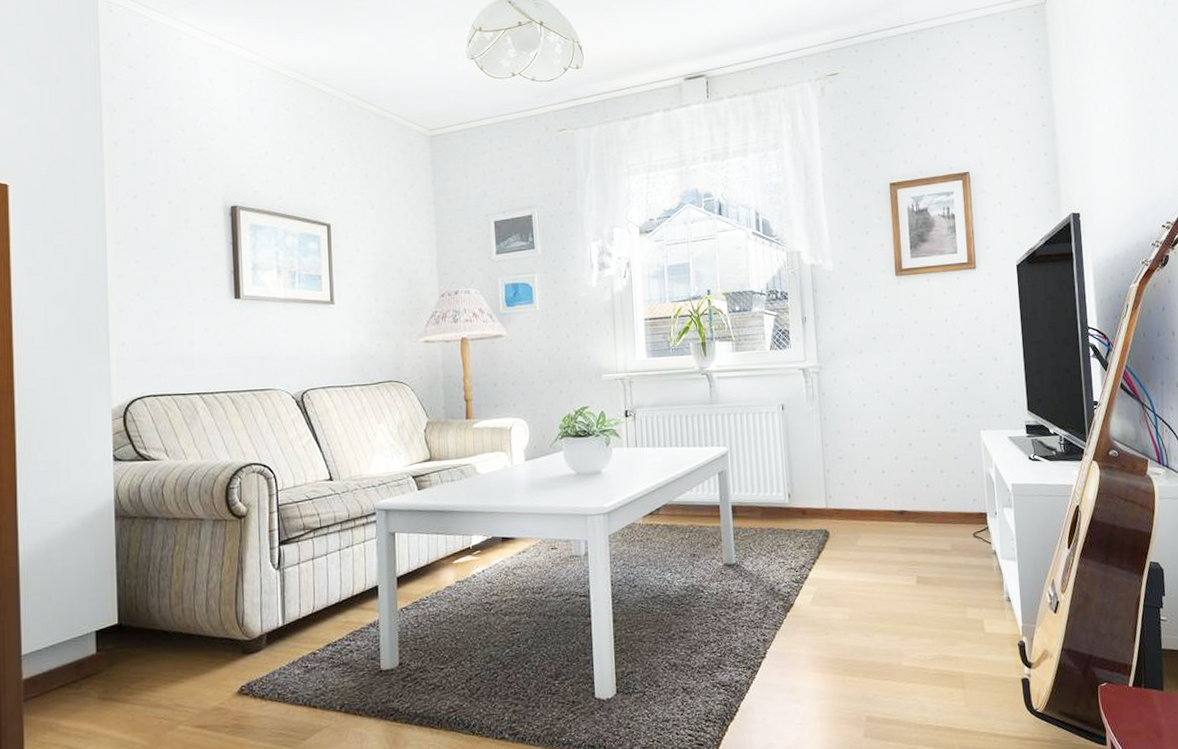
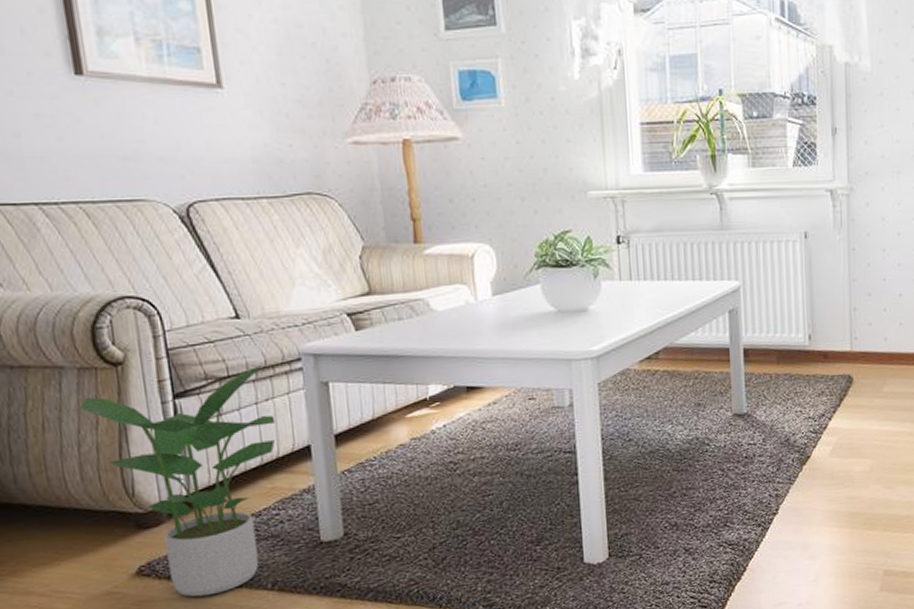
potted plant: none [210,518,353,715] -> present [78,365,276,597]

